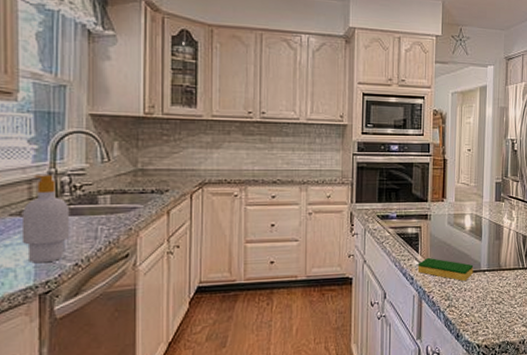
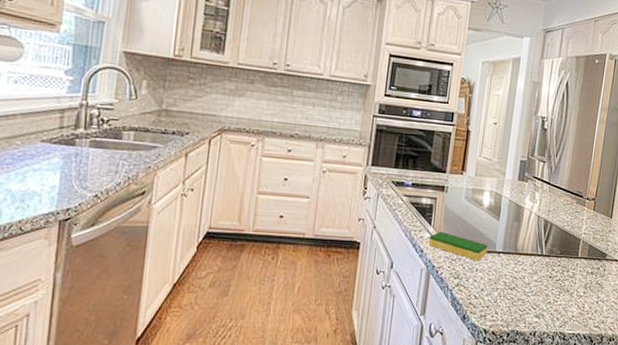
soap bottle: present [21,175,70,264] -> none [49,105,96,191]

